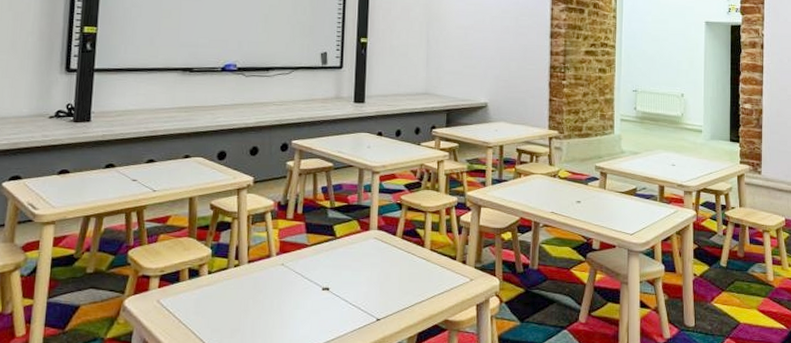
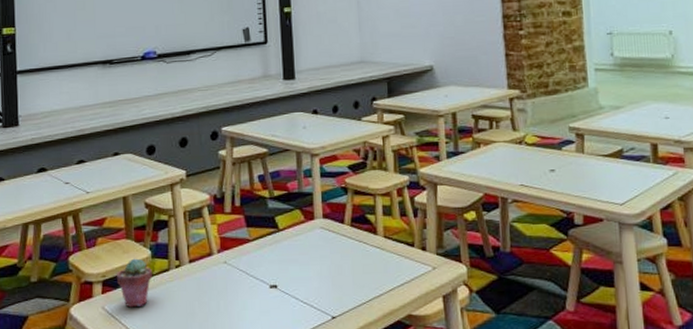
potted succulent: none [174,256,211,302] -> present [116,258,152,308]

